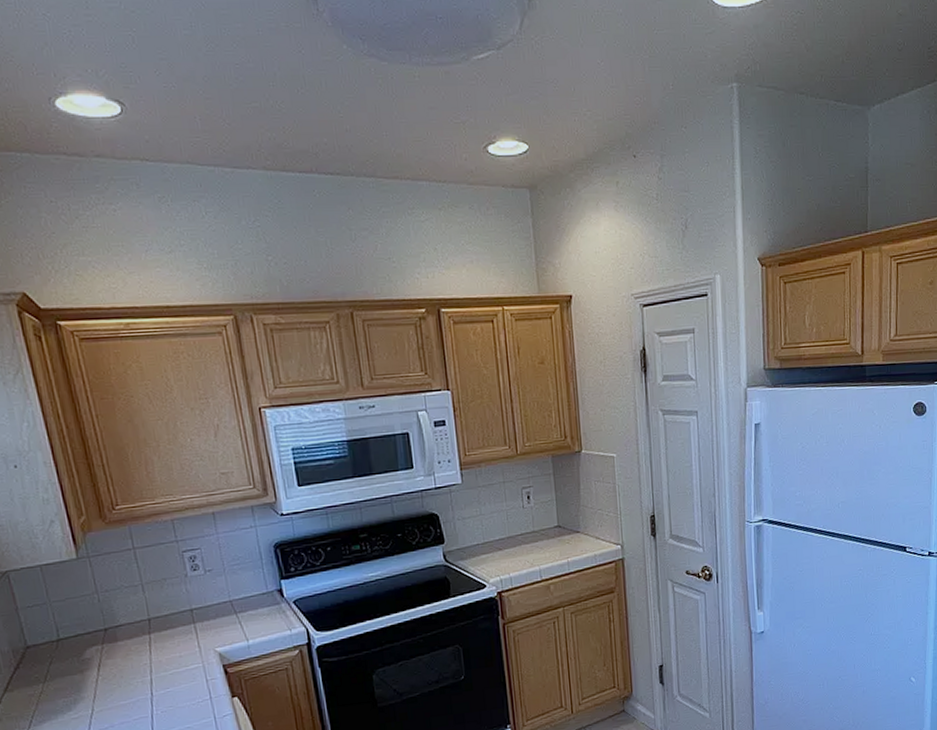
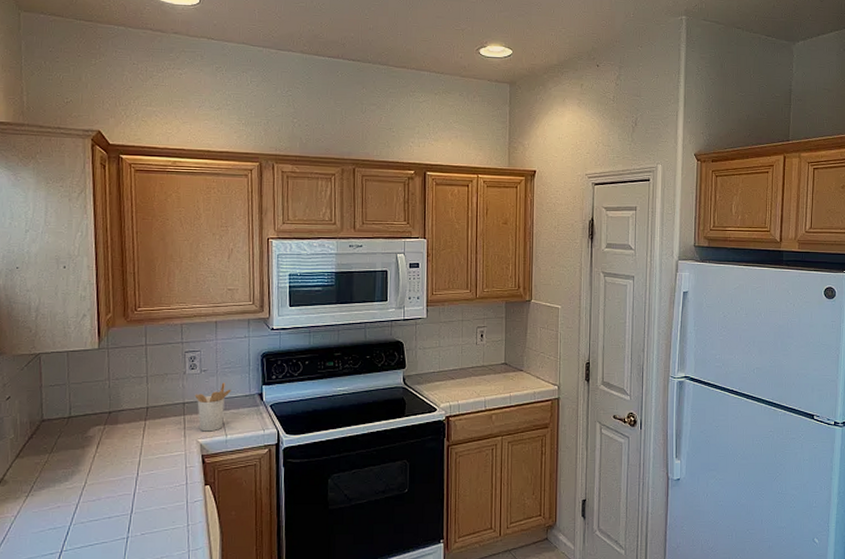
utensil holder: none [202,581,245,639] -> present [194,382,231,432]

